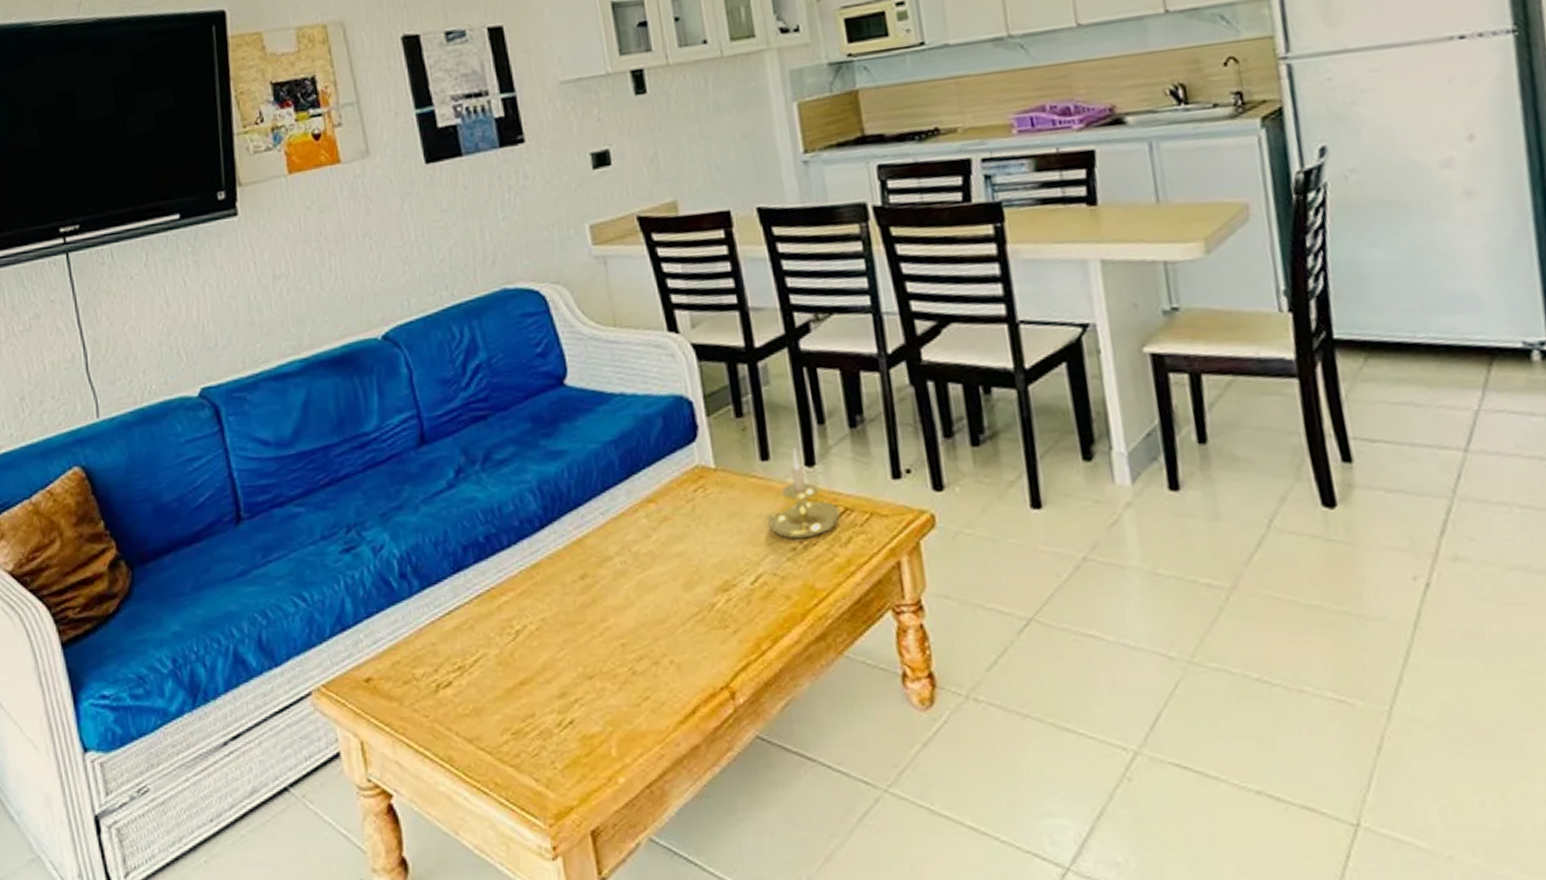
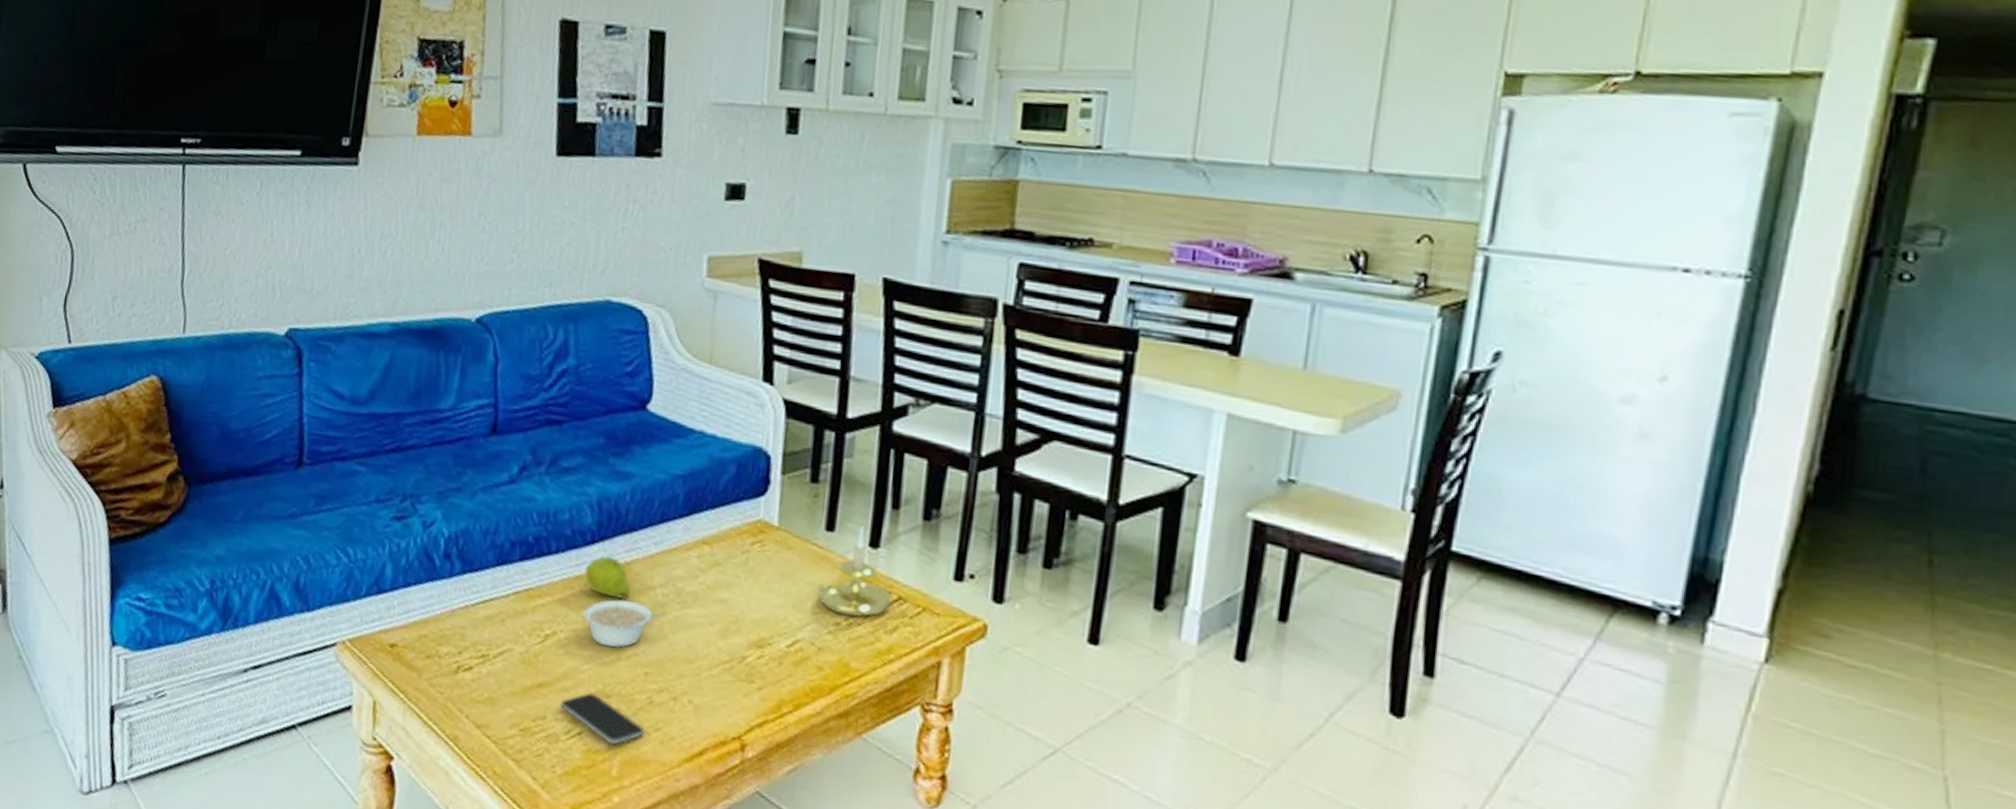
fruit: none [539,536,589,579] -> present [584,555,631,602]
smartphone: none [545,678,635,726] -> present [560,693,645,745]
legume: none [547,576,628,628] -> present [582,599,666,649]

